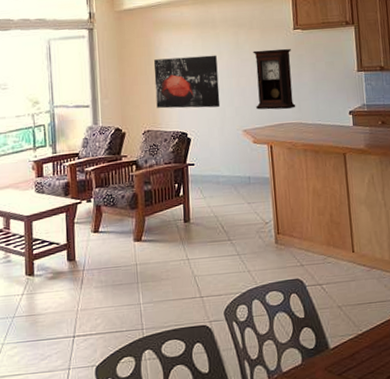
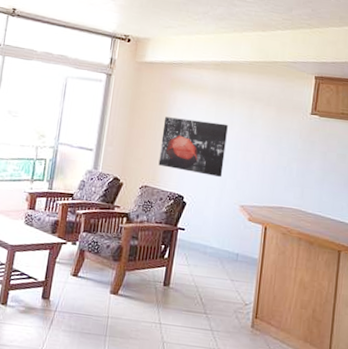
pendulum clock: present [253,48,296,110] -> none [258,128,304,194]

